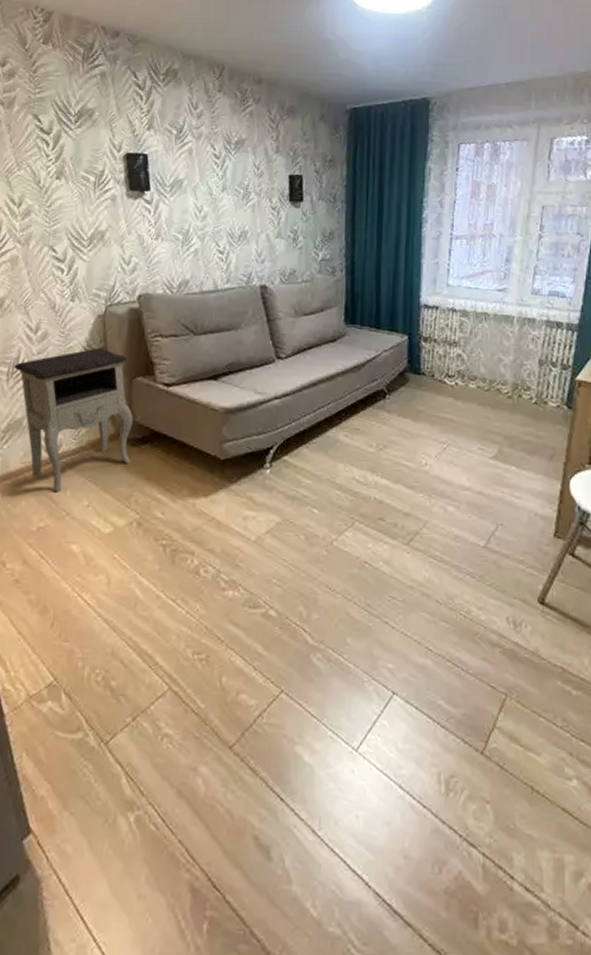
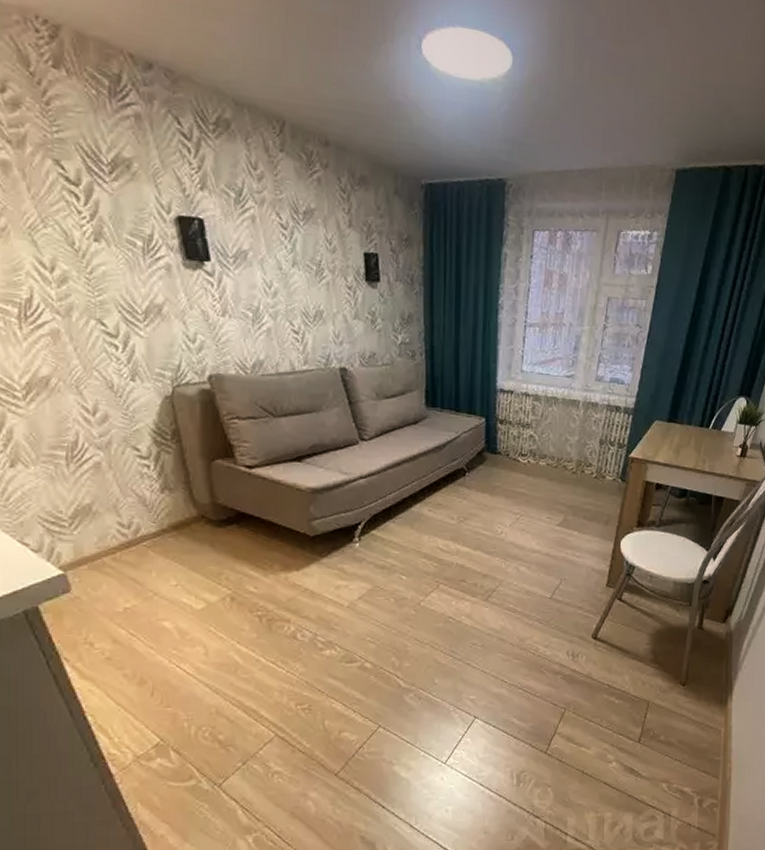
nightstand: present [14,348,134,493] -> none [73,430,217,575]

